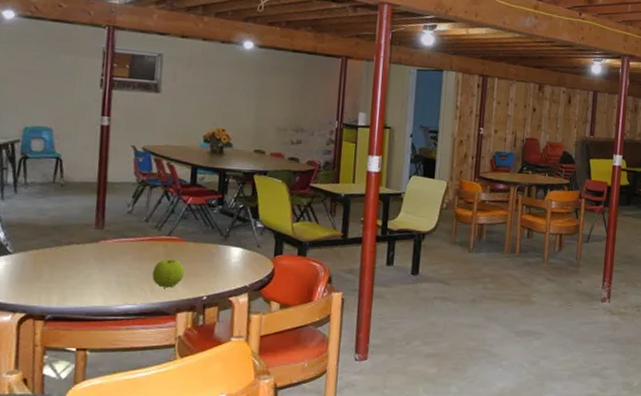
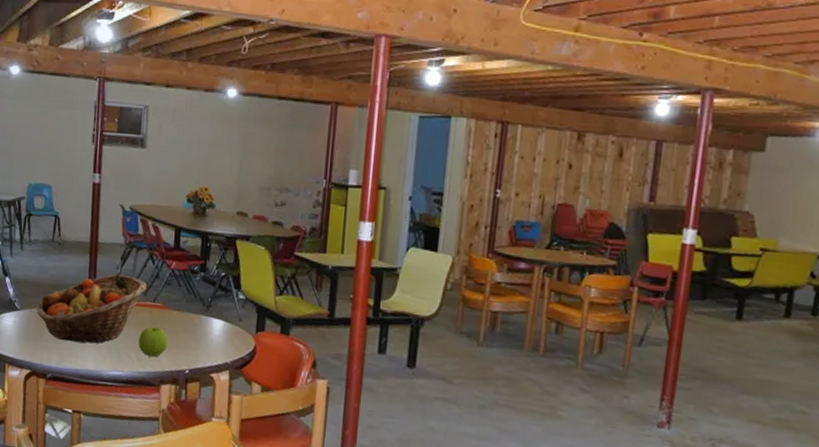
fruit basket: none [33,211,161,281] -> present [36,273,147,344]

